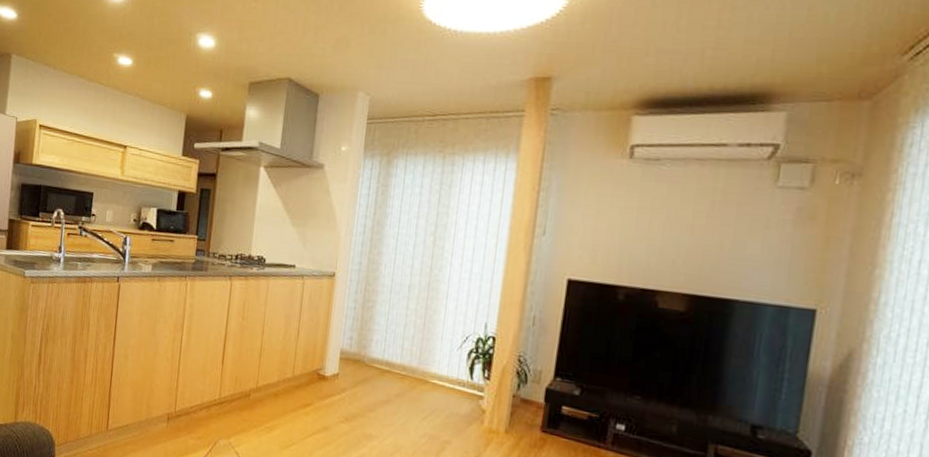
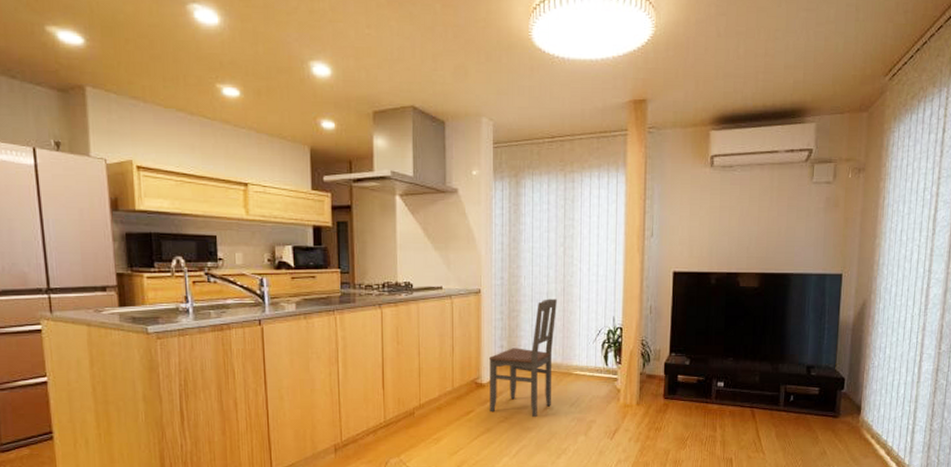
dining chair: none [329,292,420,425] -> present [488,299,557,418]

